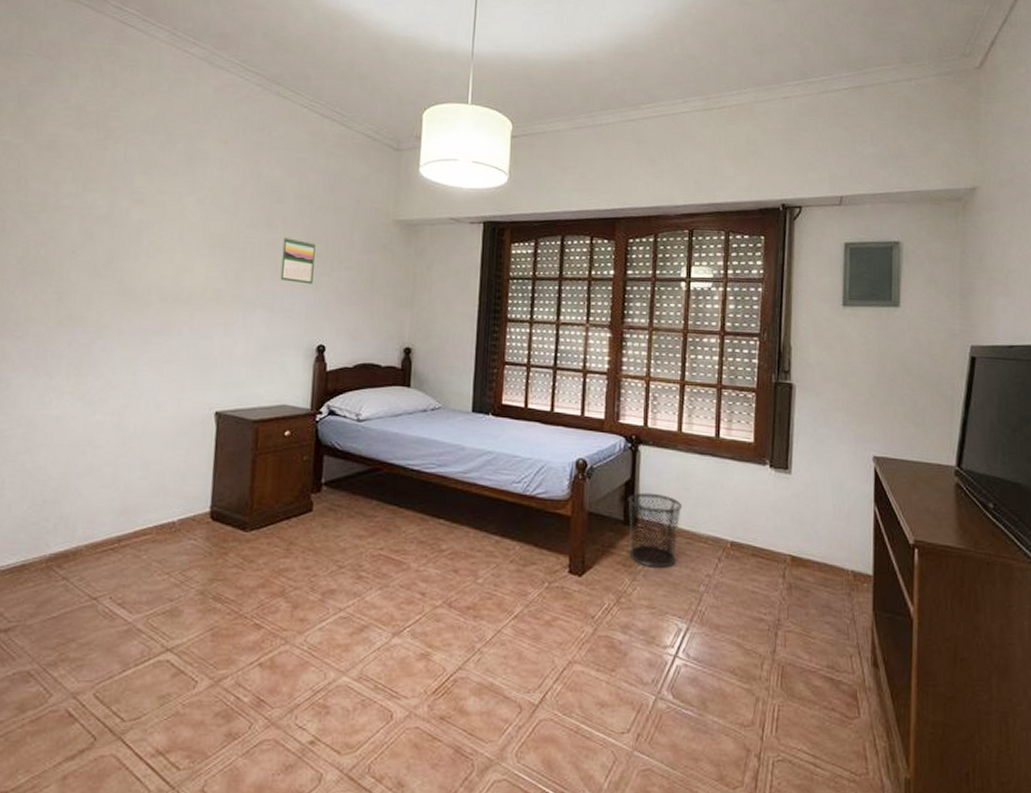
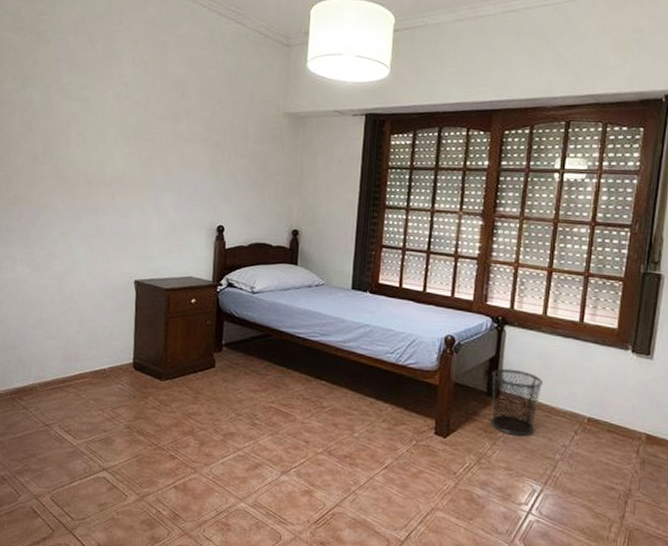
calendar: present [280,236,316,285] -> none [185,128,215,172]

